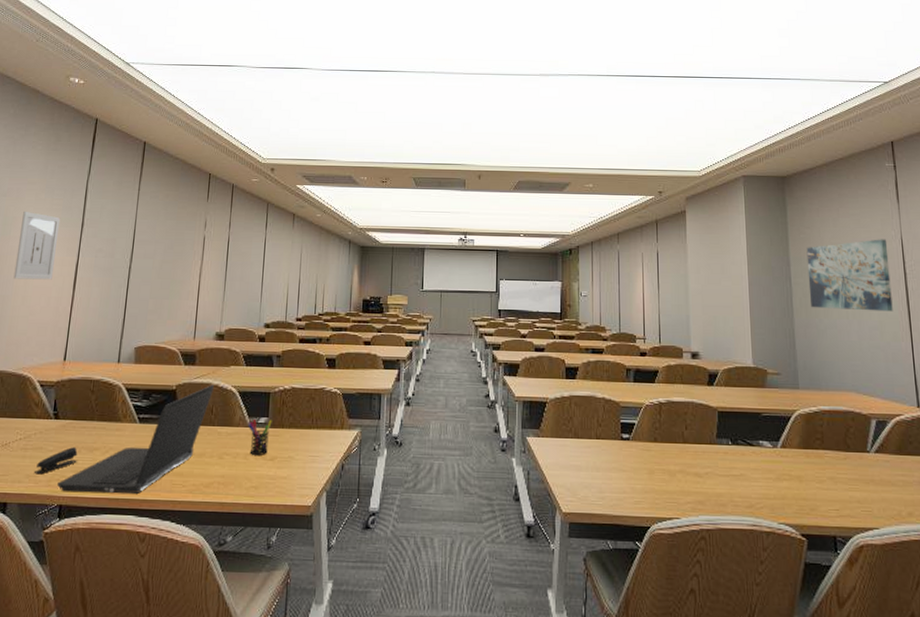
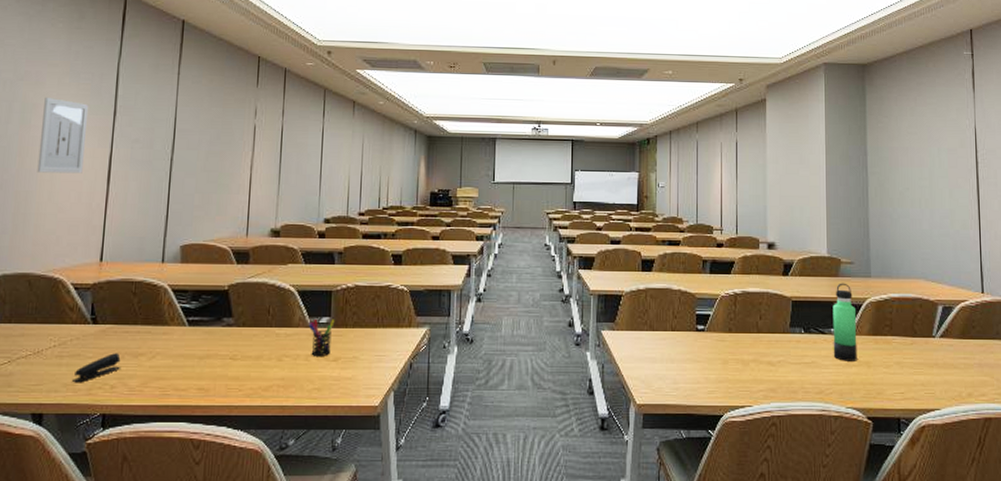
laptop computer: present [57,385,214,494] -> none [99,284,270,401]
thermos bottle: none [760,394,788,475] -> present [832,283,857,361]
wall art: present [806,239,893,312] -> none [883,128,964,200]

